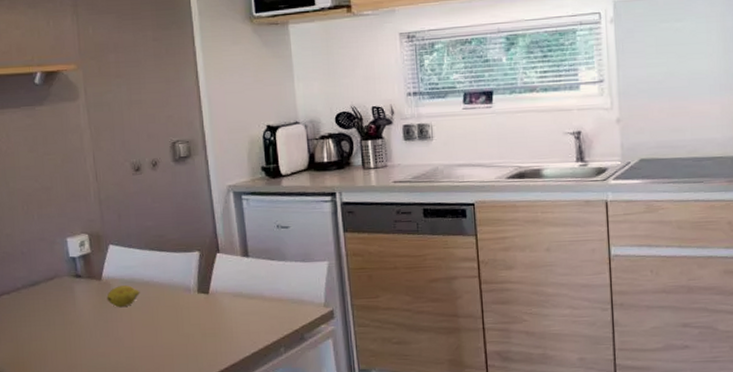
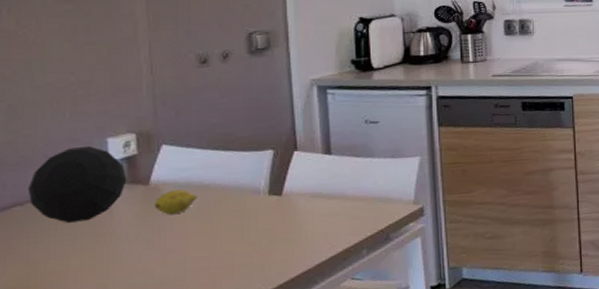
decorative orb: none [11,244,85,311] -> present [27,145,127,223]

